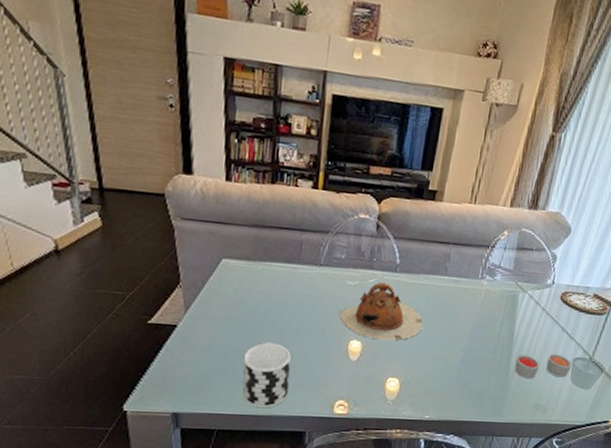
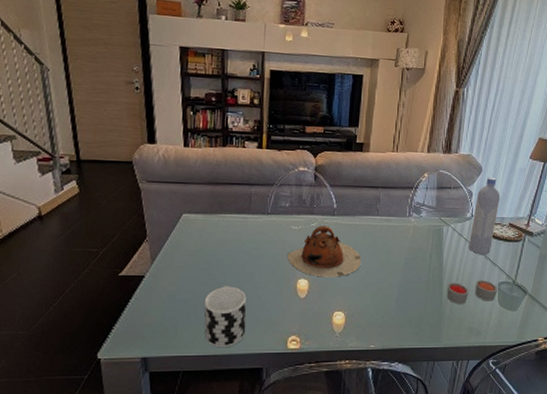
bottle: none [545,239,588,328] -> present [469,177,500,255]

